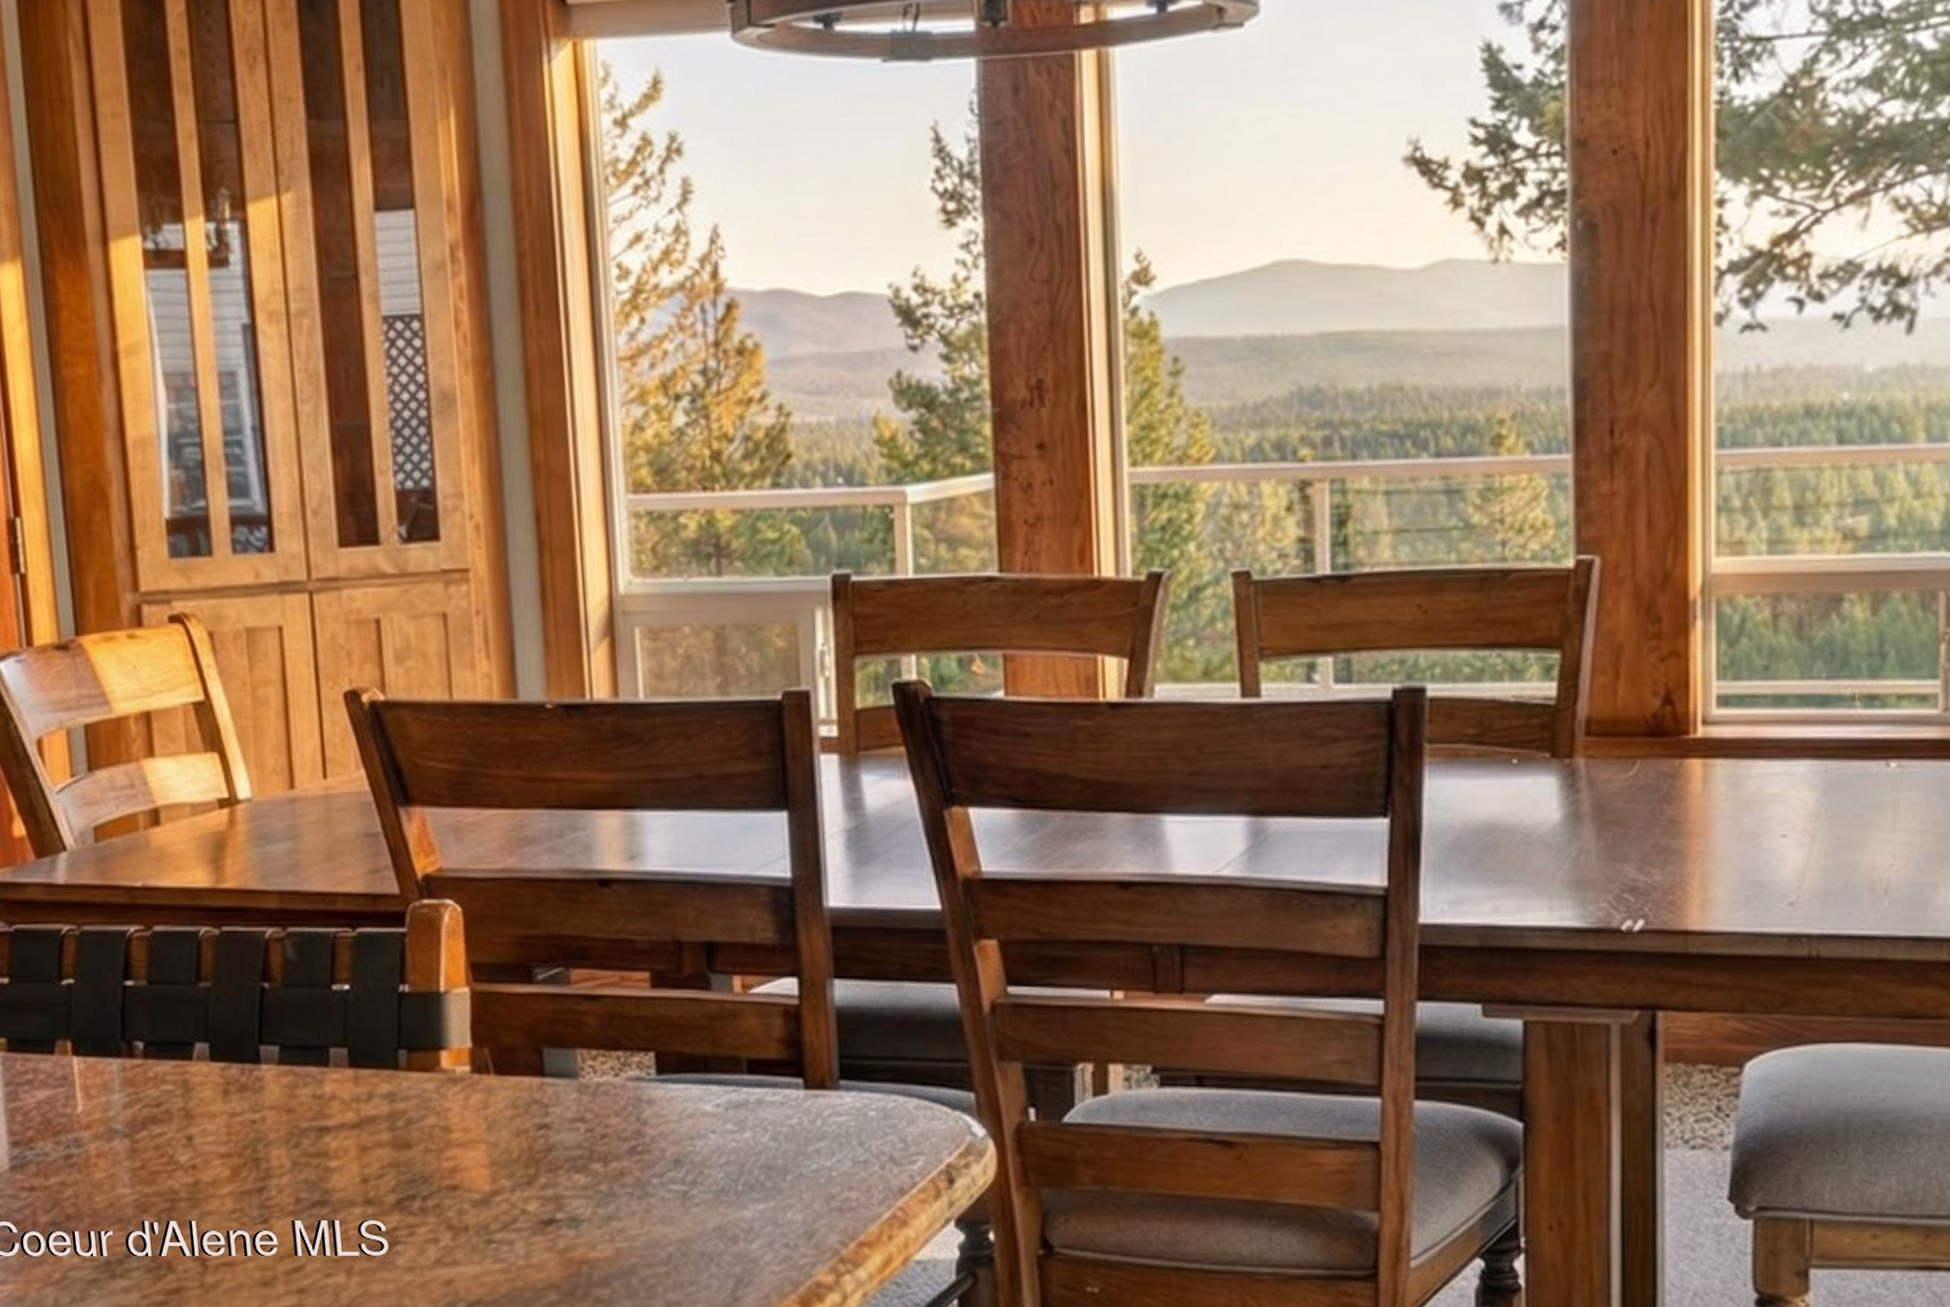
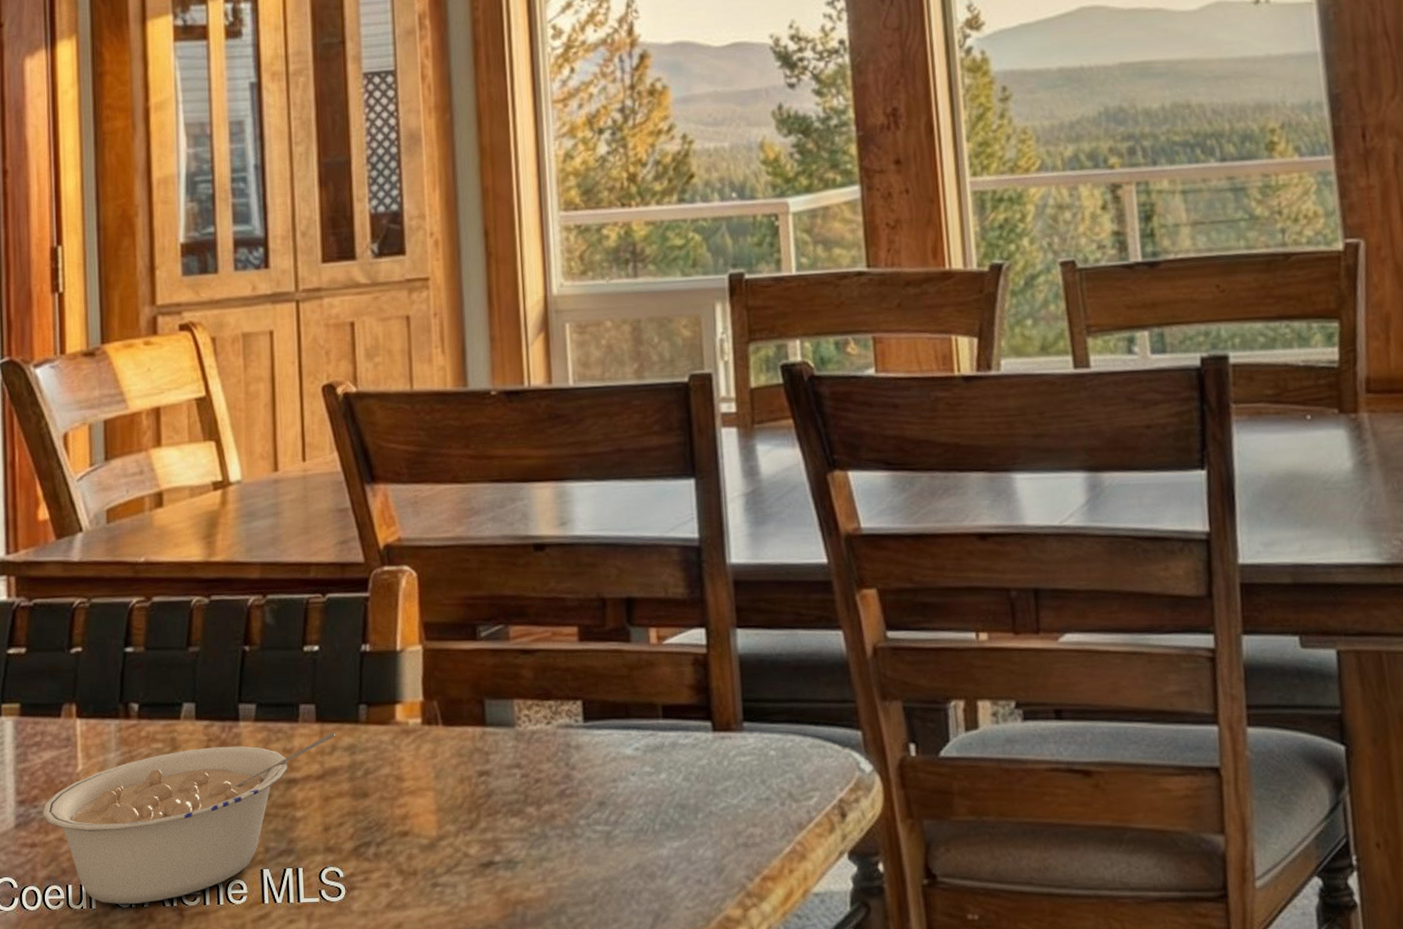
legume: none [40,1078,372,1252] -> present [42,732,335,904]

